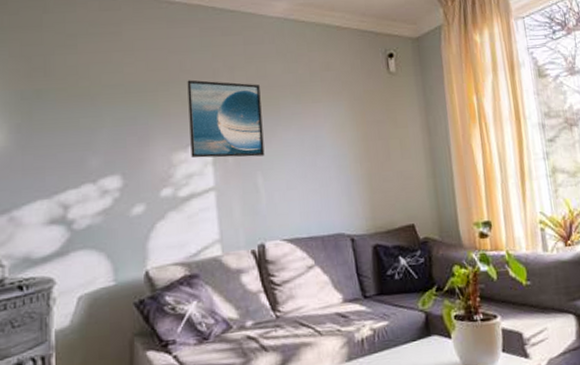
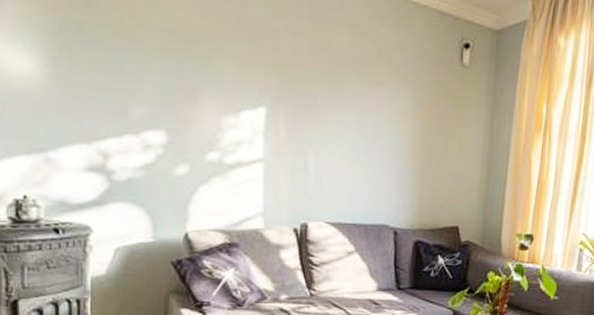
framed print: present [187,79,265,158] -> none [242,37,322,134]

